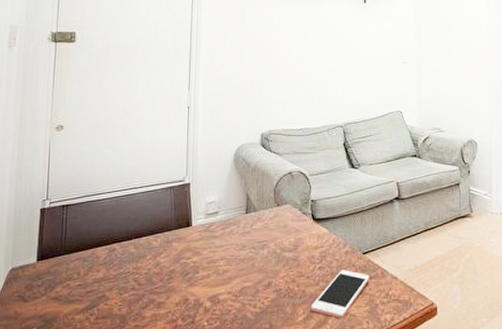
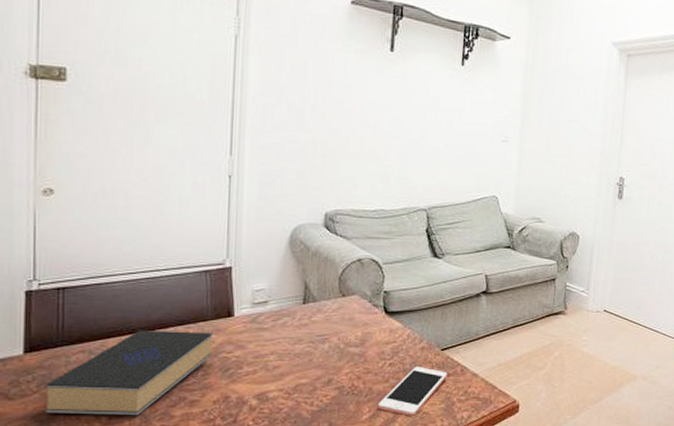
book: none [49,240,176,317] -> present [45,330,213,416]

